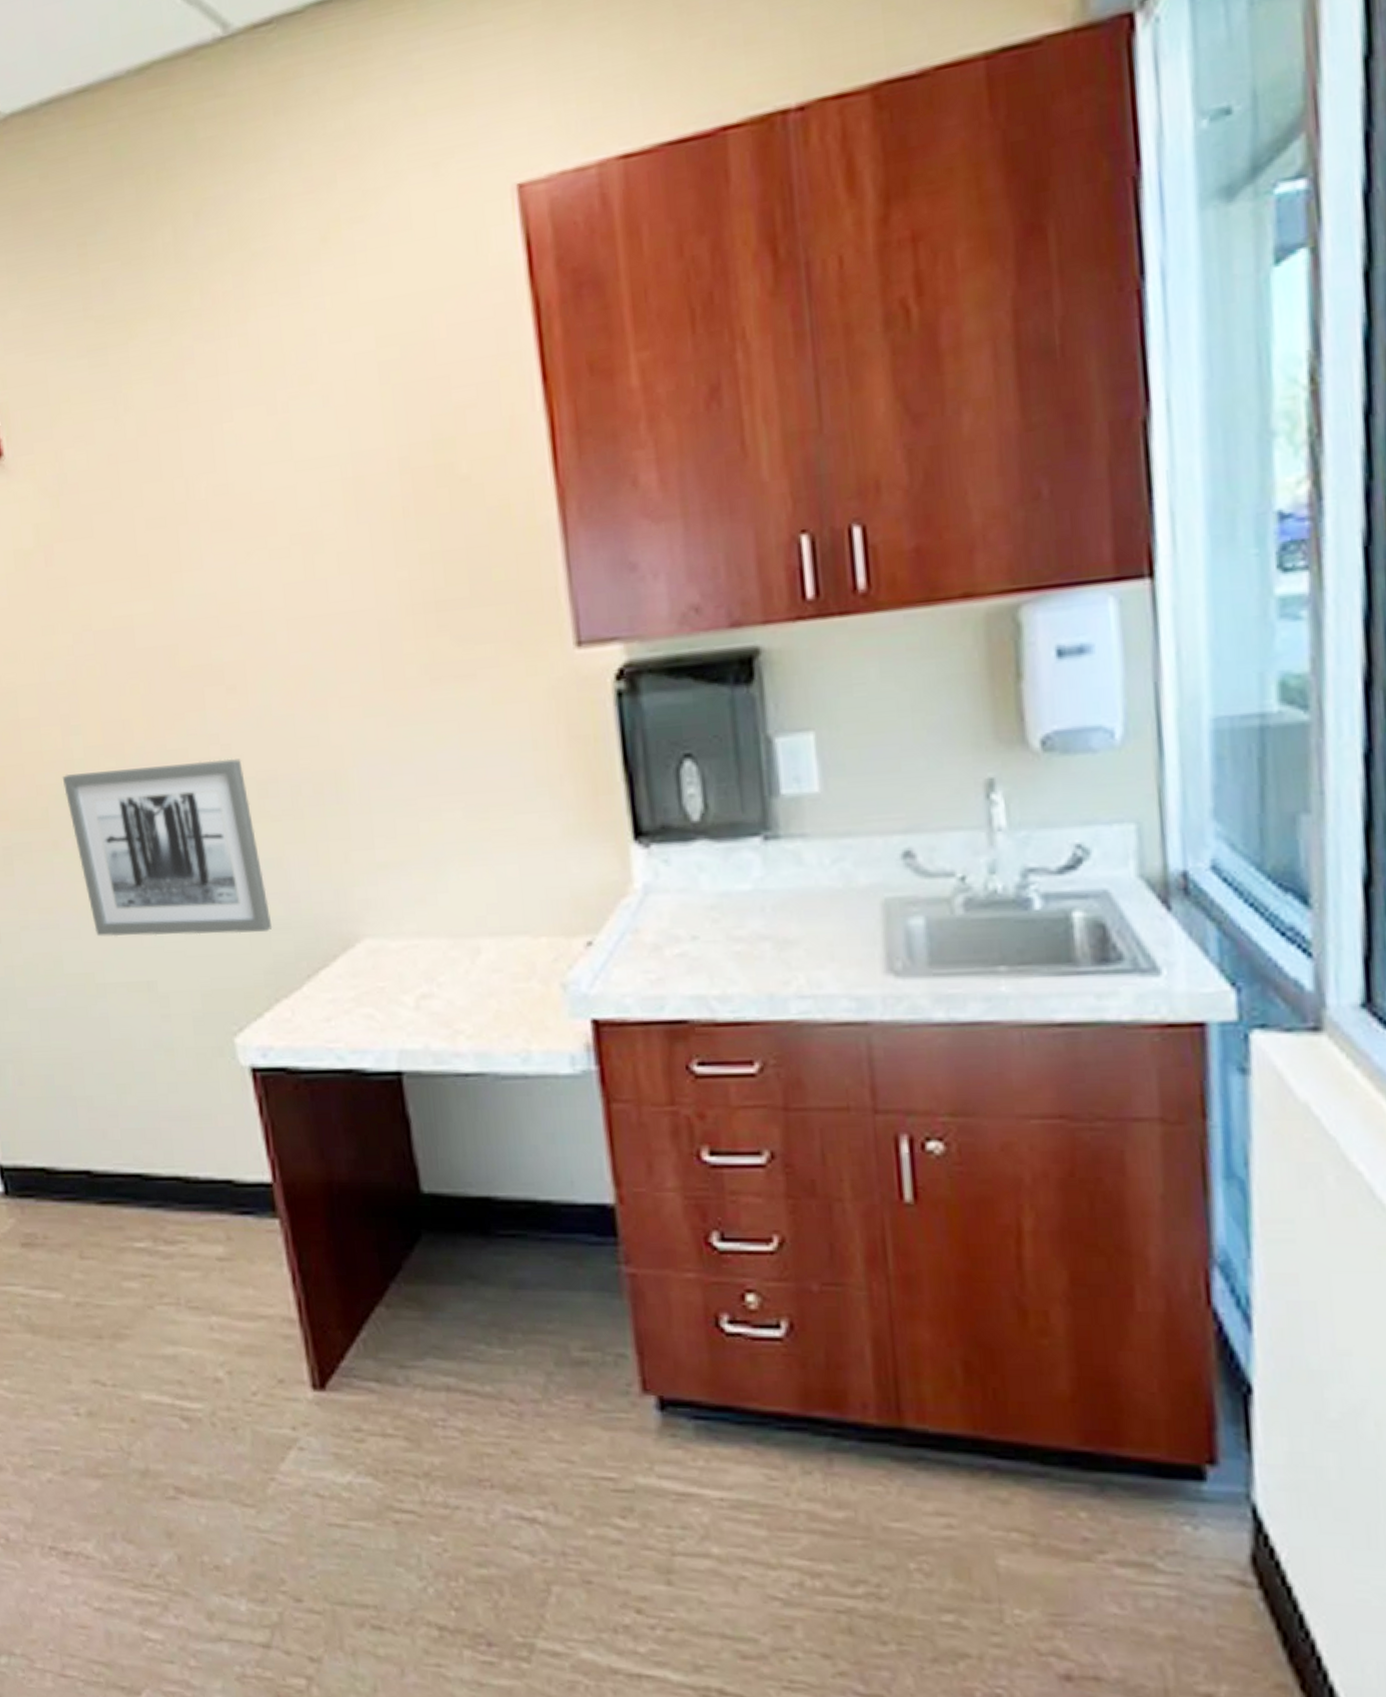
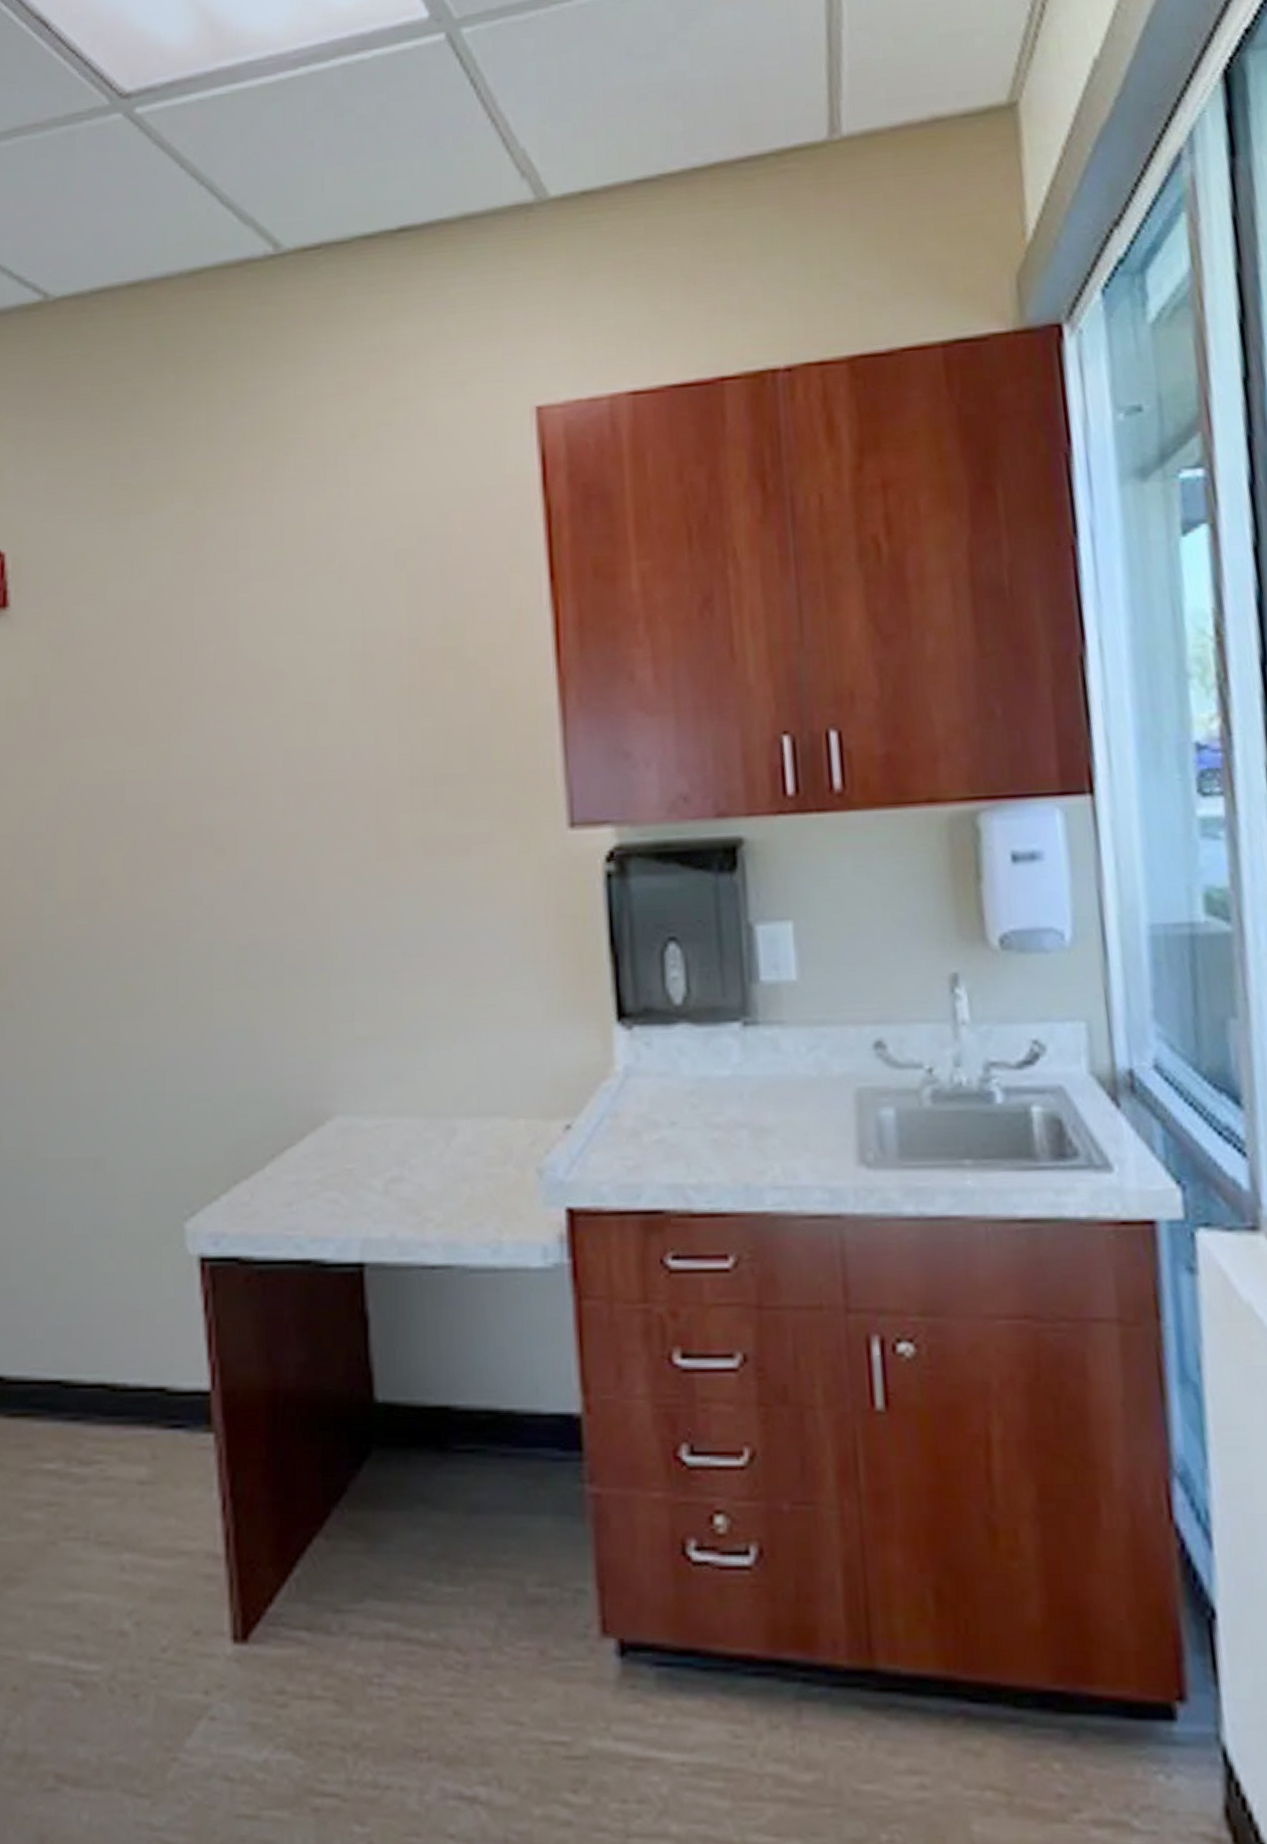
wall art: present [62,758,273,937] -> none [27,921,239,1108]

